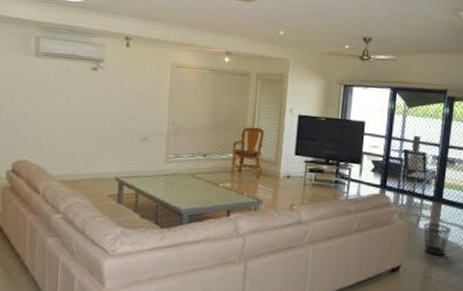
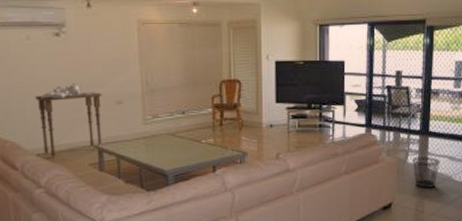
side table: none [66,116,130,185] -> present [35,83,102,157]

